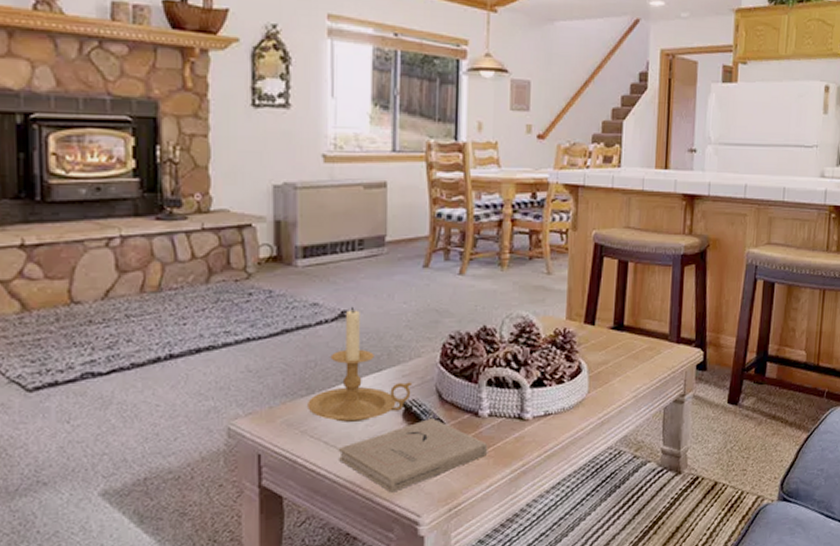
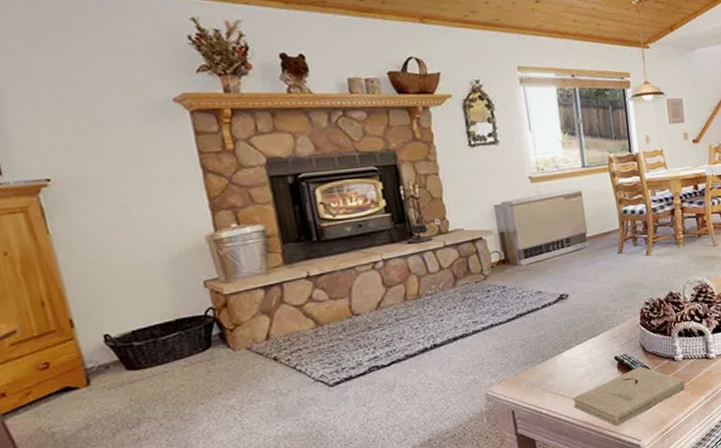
candle holder: present [308,306,413,422] -> none [544,290,622,379]

